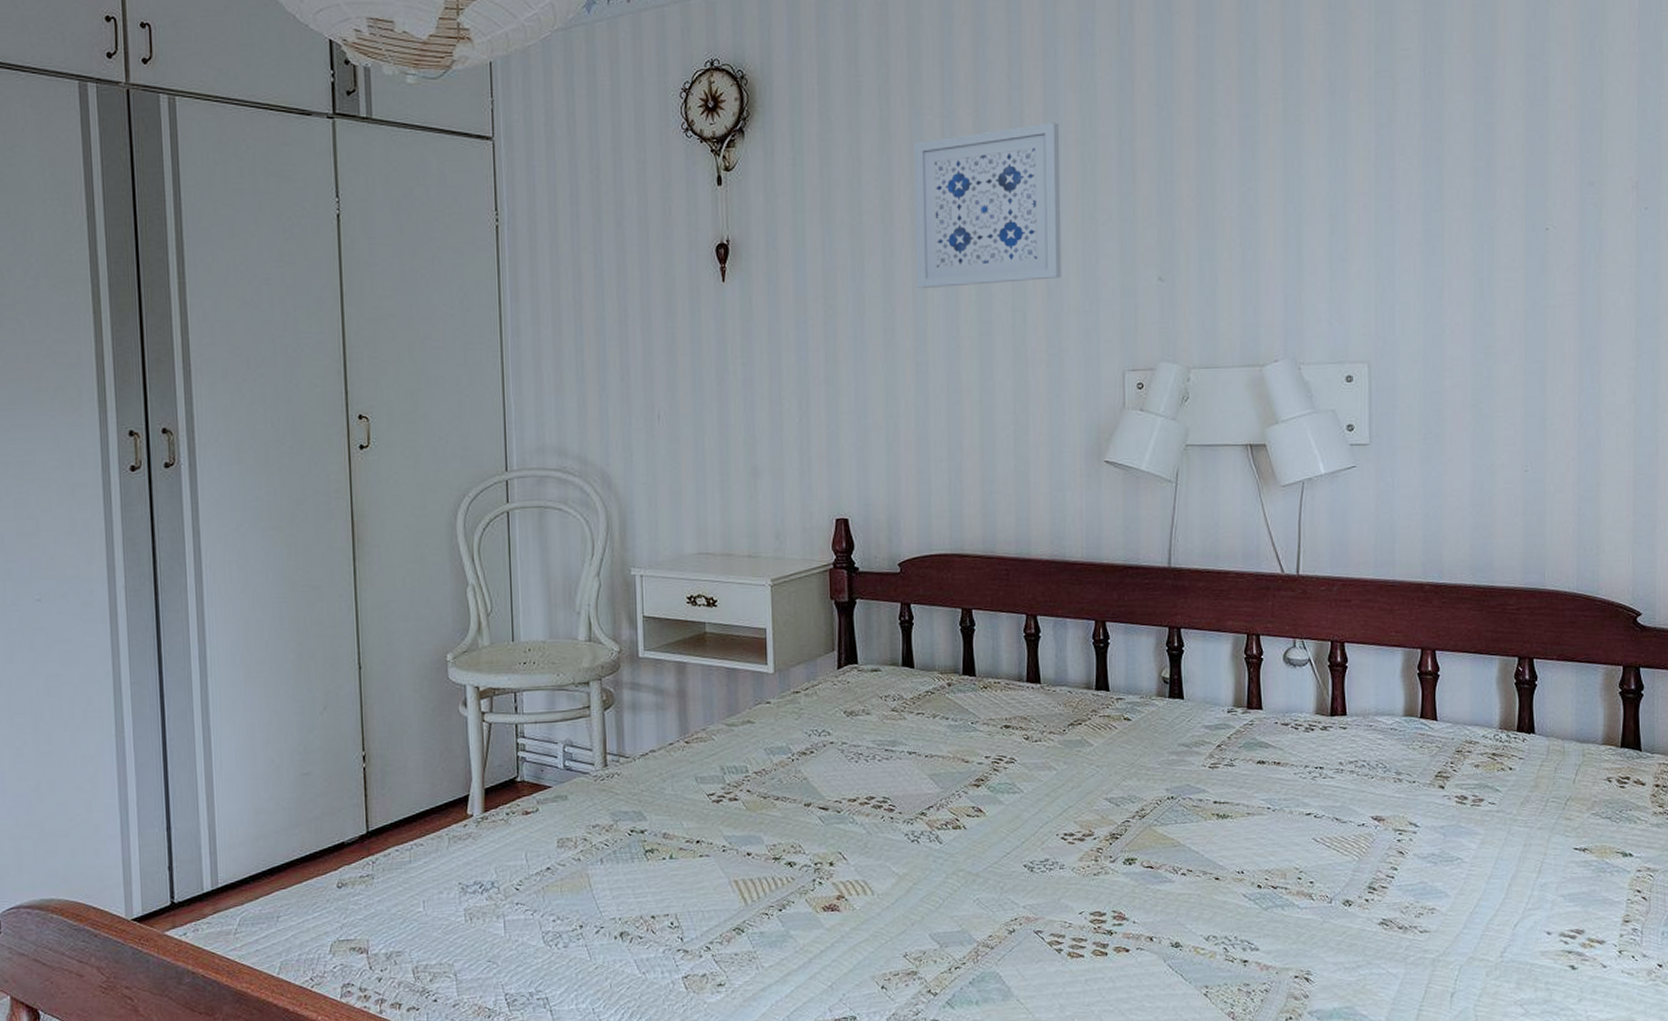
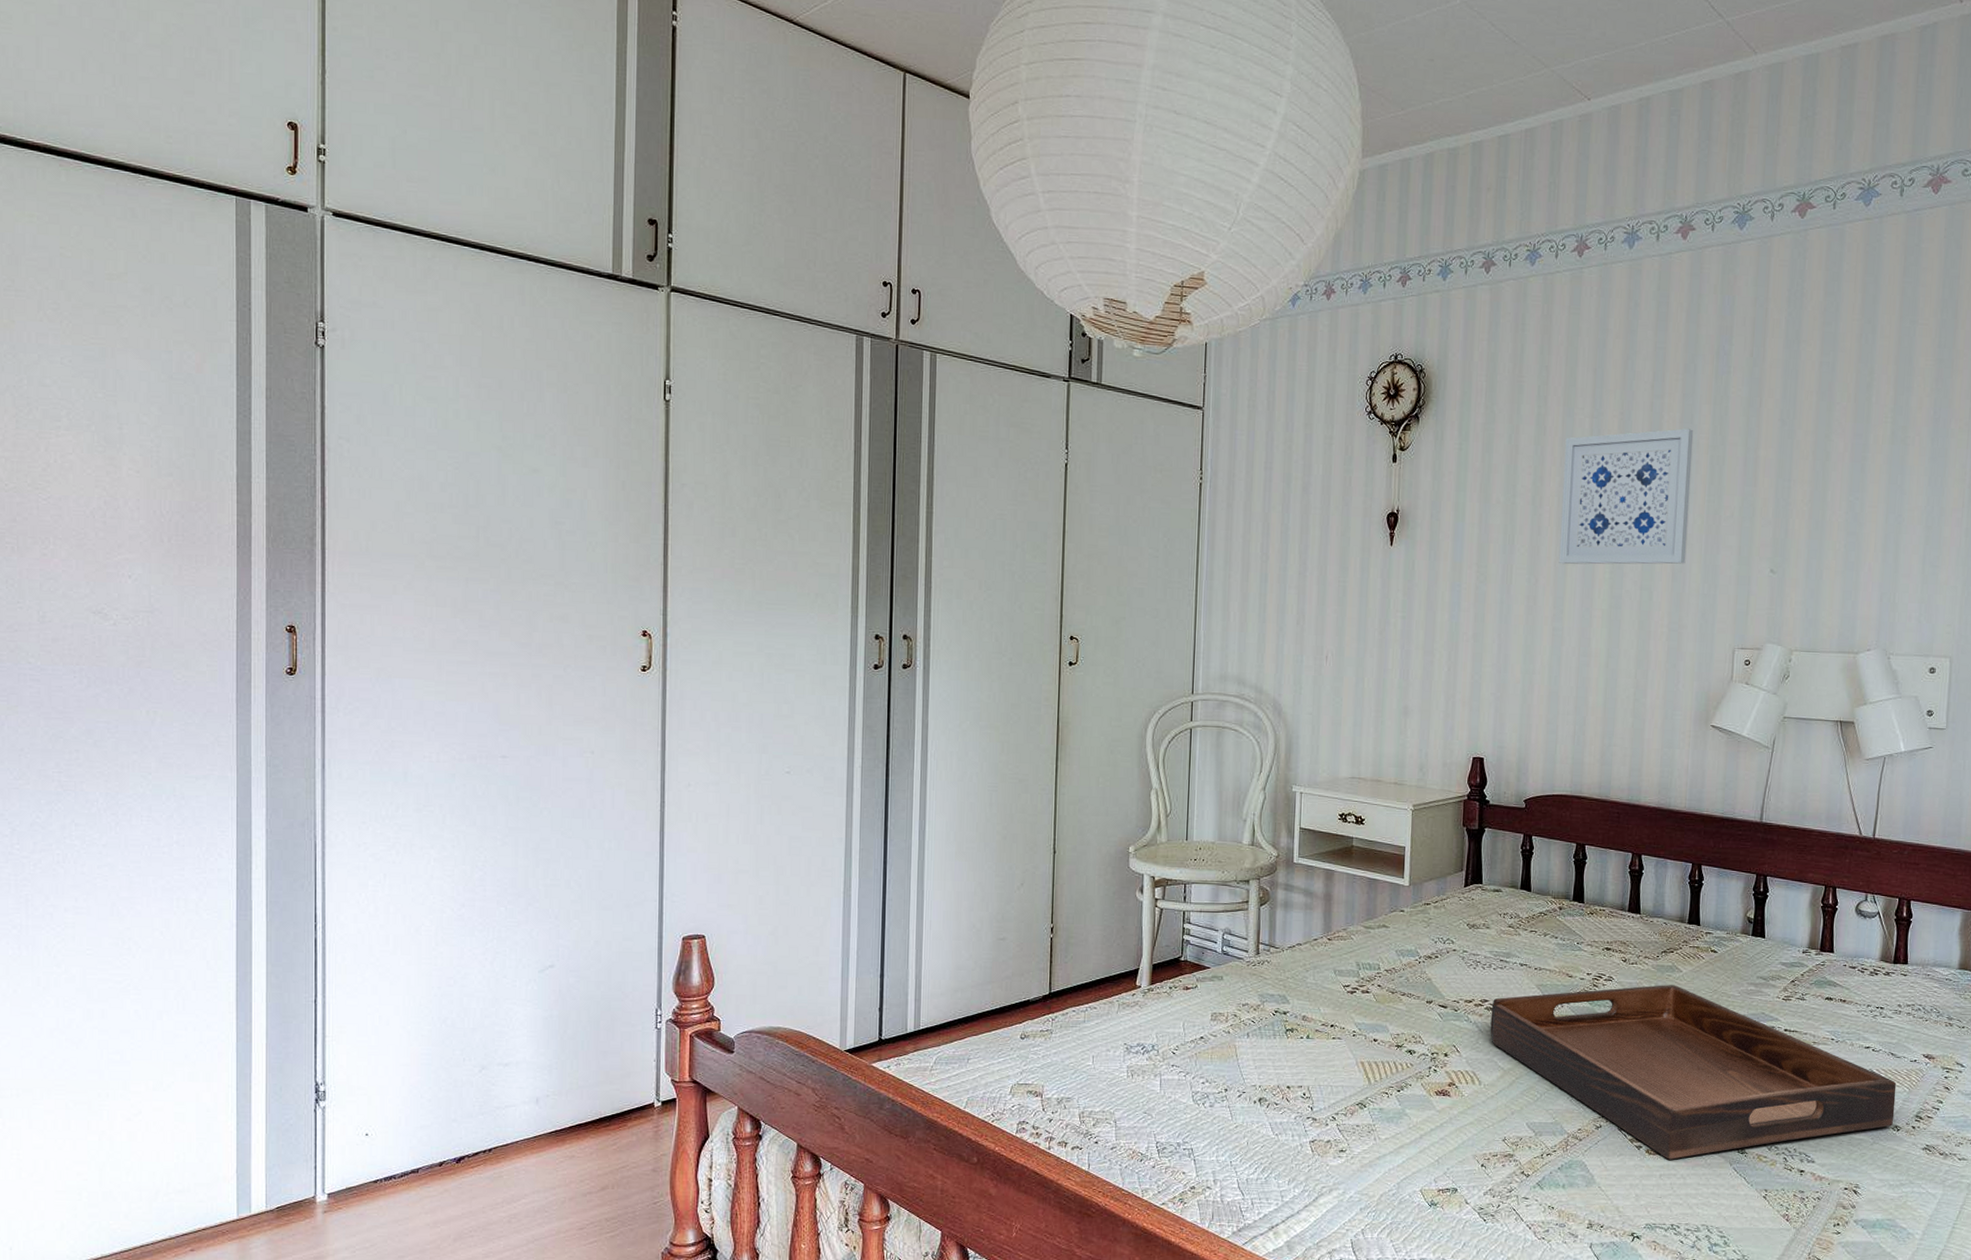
serving tray: none [879,761,1344,962] -> present [1490,985,1897,1160]

